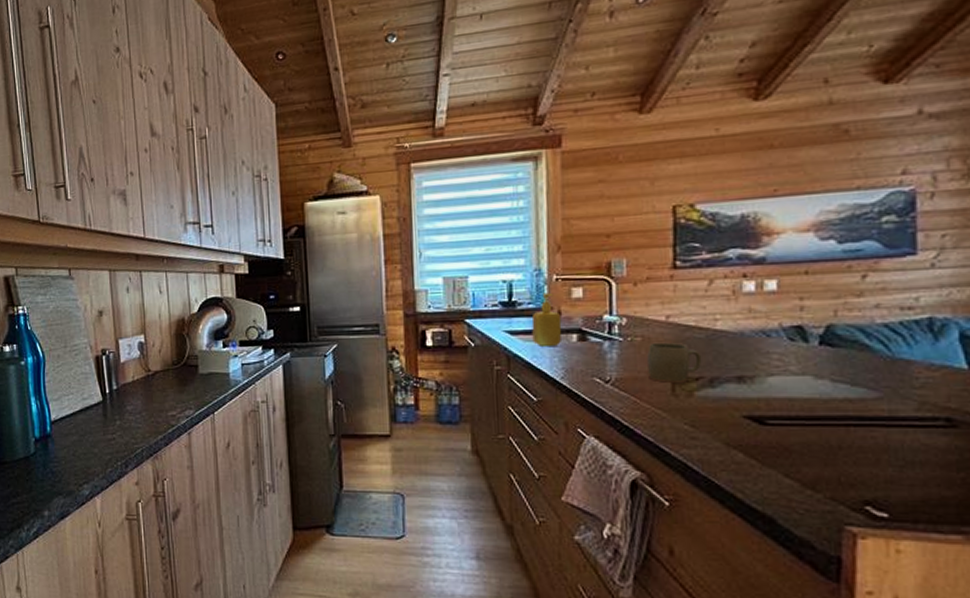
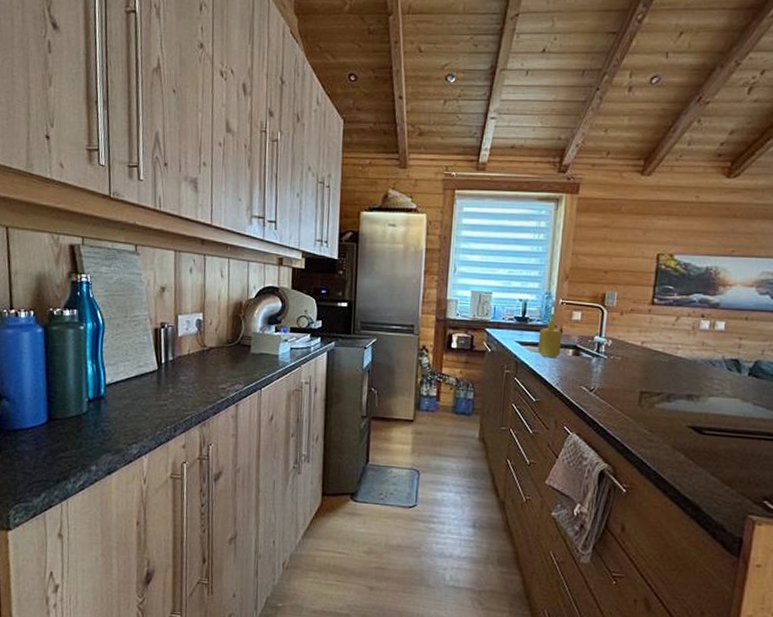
mug: present [647,342,702,383] -> none [623,362,664,396]

